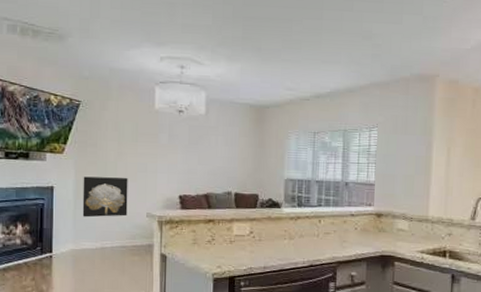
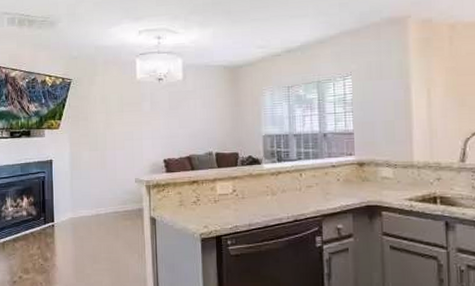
wall art: present [82,176,128,218] -> none [77,147,118,187]

